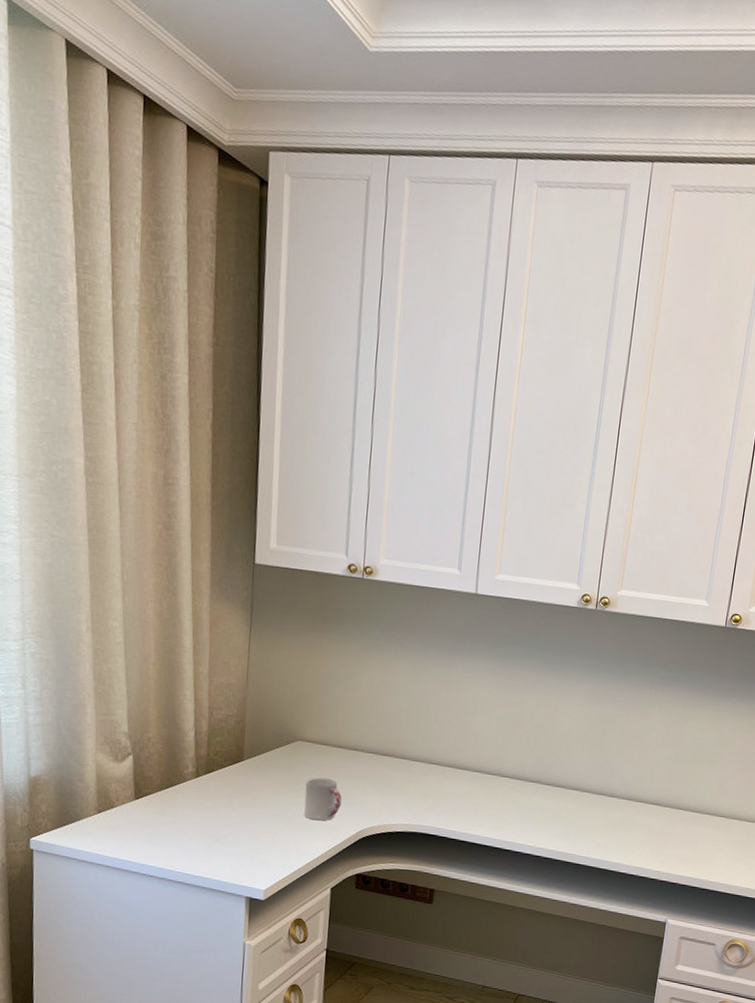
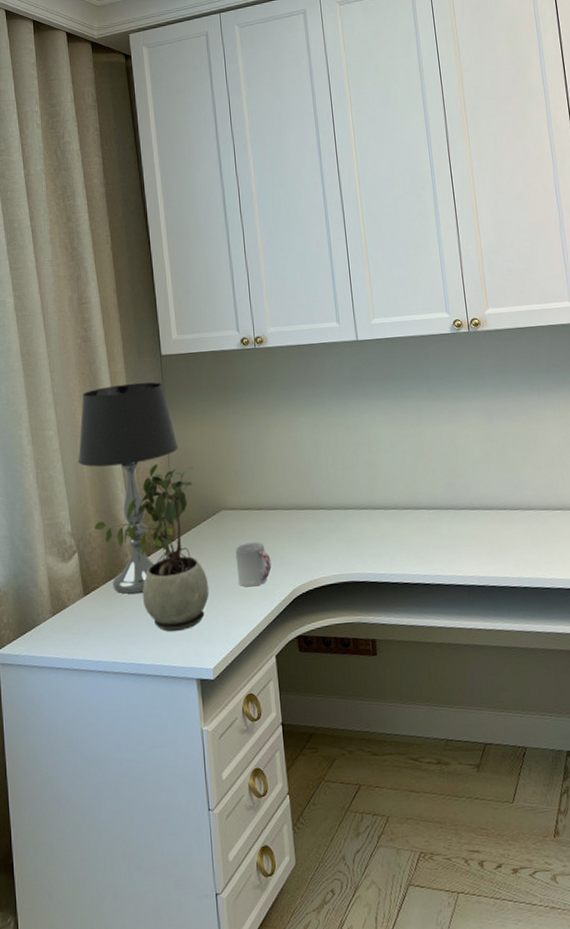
table lamp: none [143,585,261,807] -> present [78,382,179,594]
potted plant: none [154,680,273,850] -> present [94,464,209,632]

